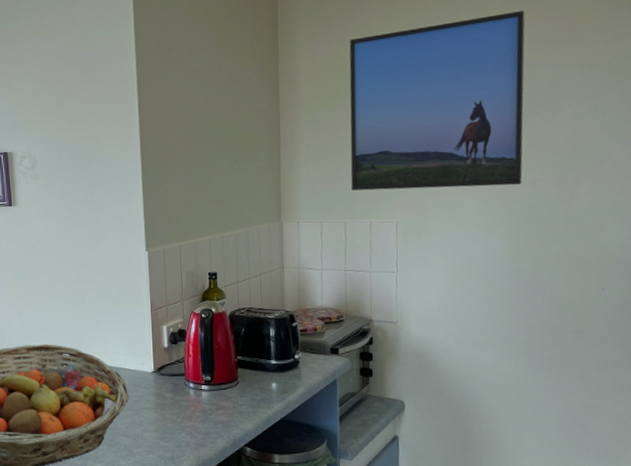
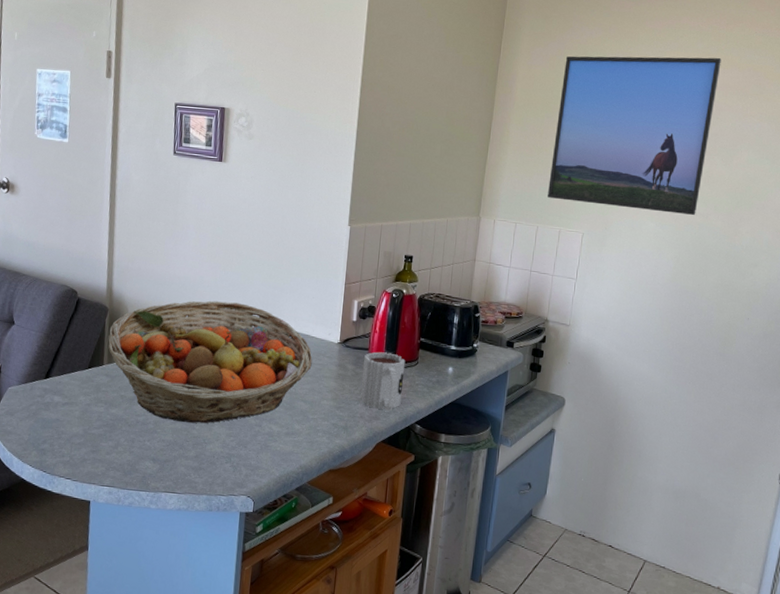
mug: none [180,375,227,436] -> present [359,352,406,411]

